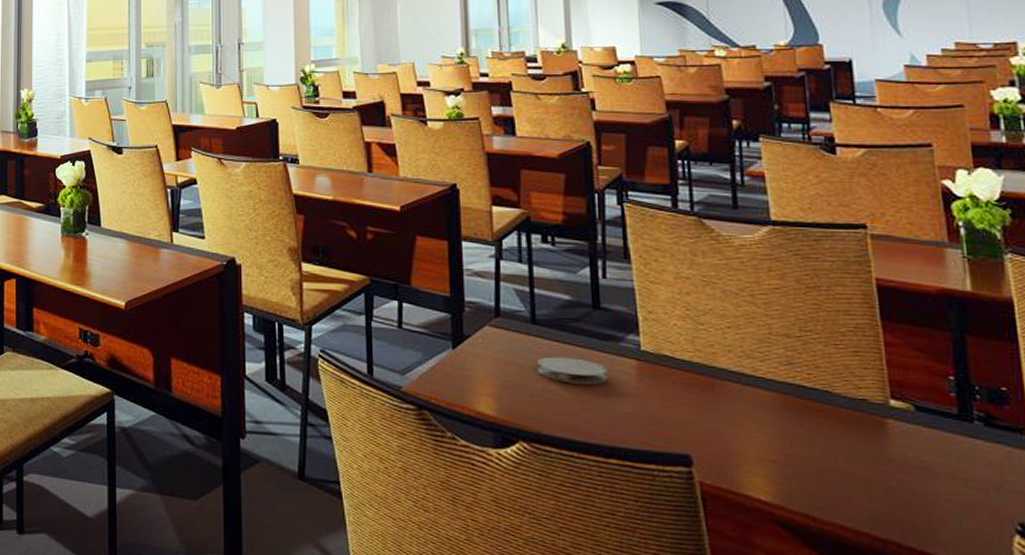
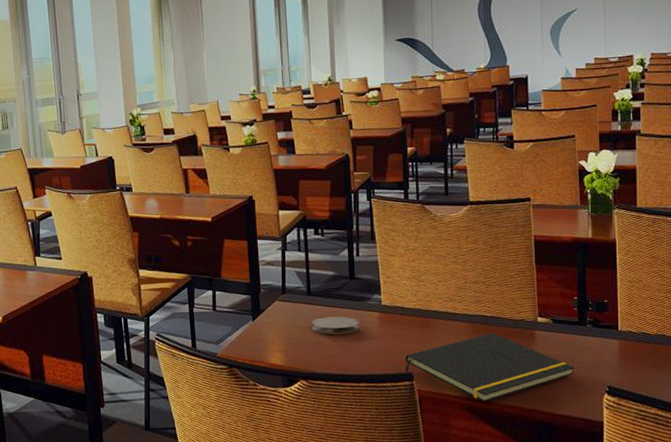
notepad: none [678,412,958,517] -> present [405,332,574,403]

